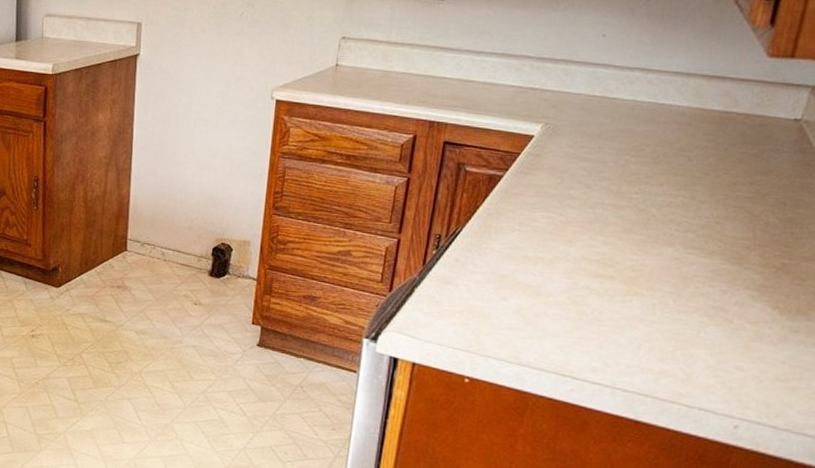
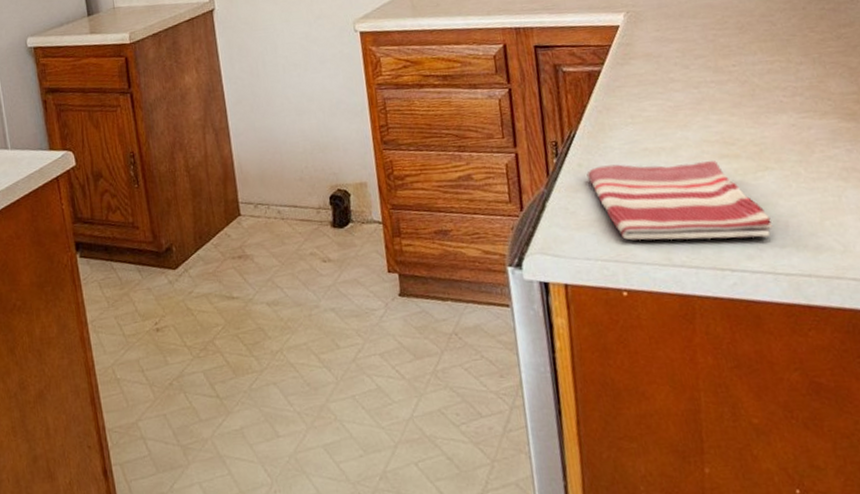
dish towel: none [461,264,626,355] -> present [586,160,774,241]

